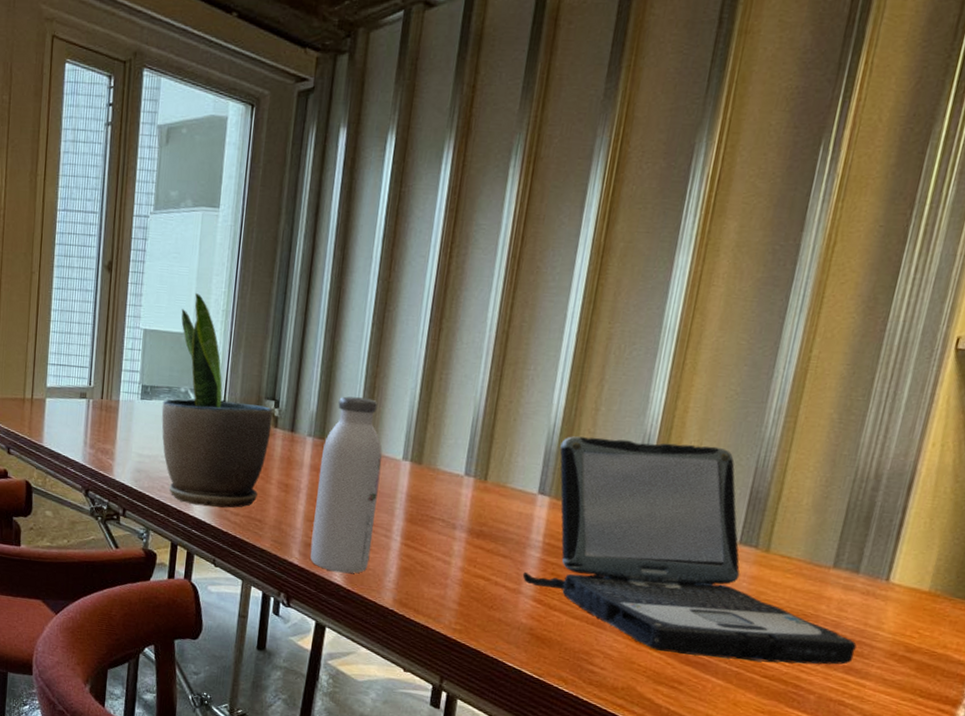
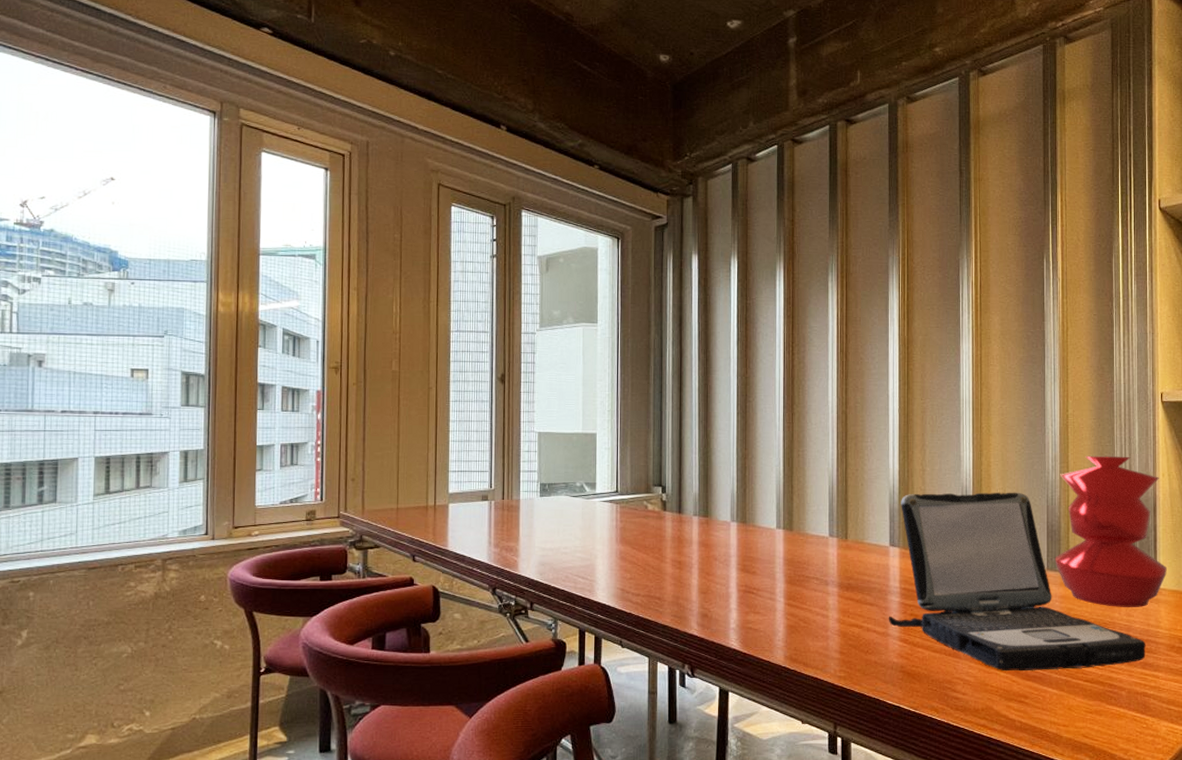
potted plant: present [161,293,274,508] -> none [560,397,661,591]
water bottle: present [310,396,382,574] -> none [707,477,760,638]
vase: none [751,410,927,603] -> present [1055,455,1167,607]

